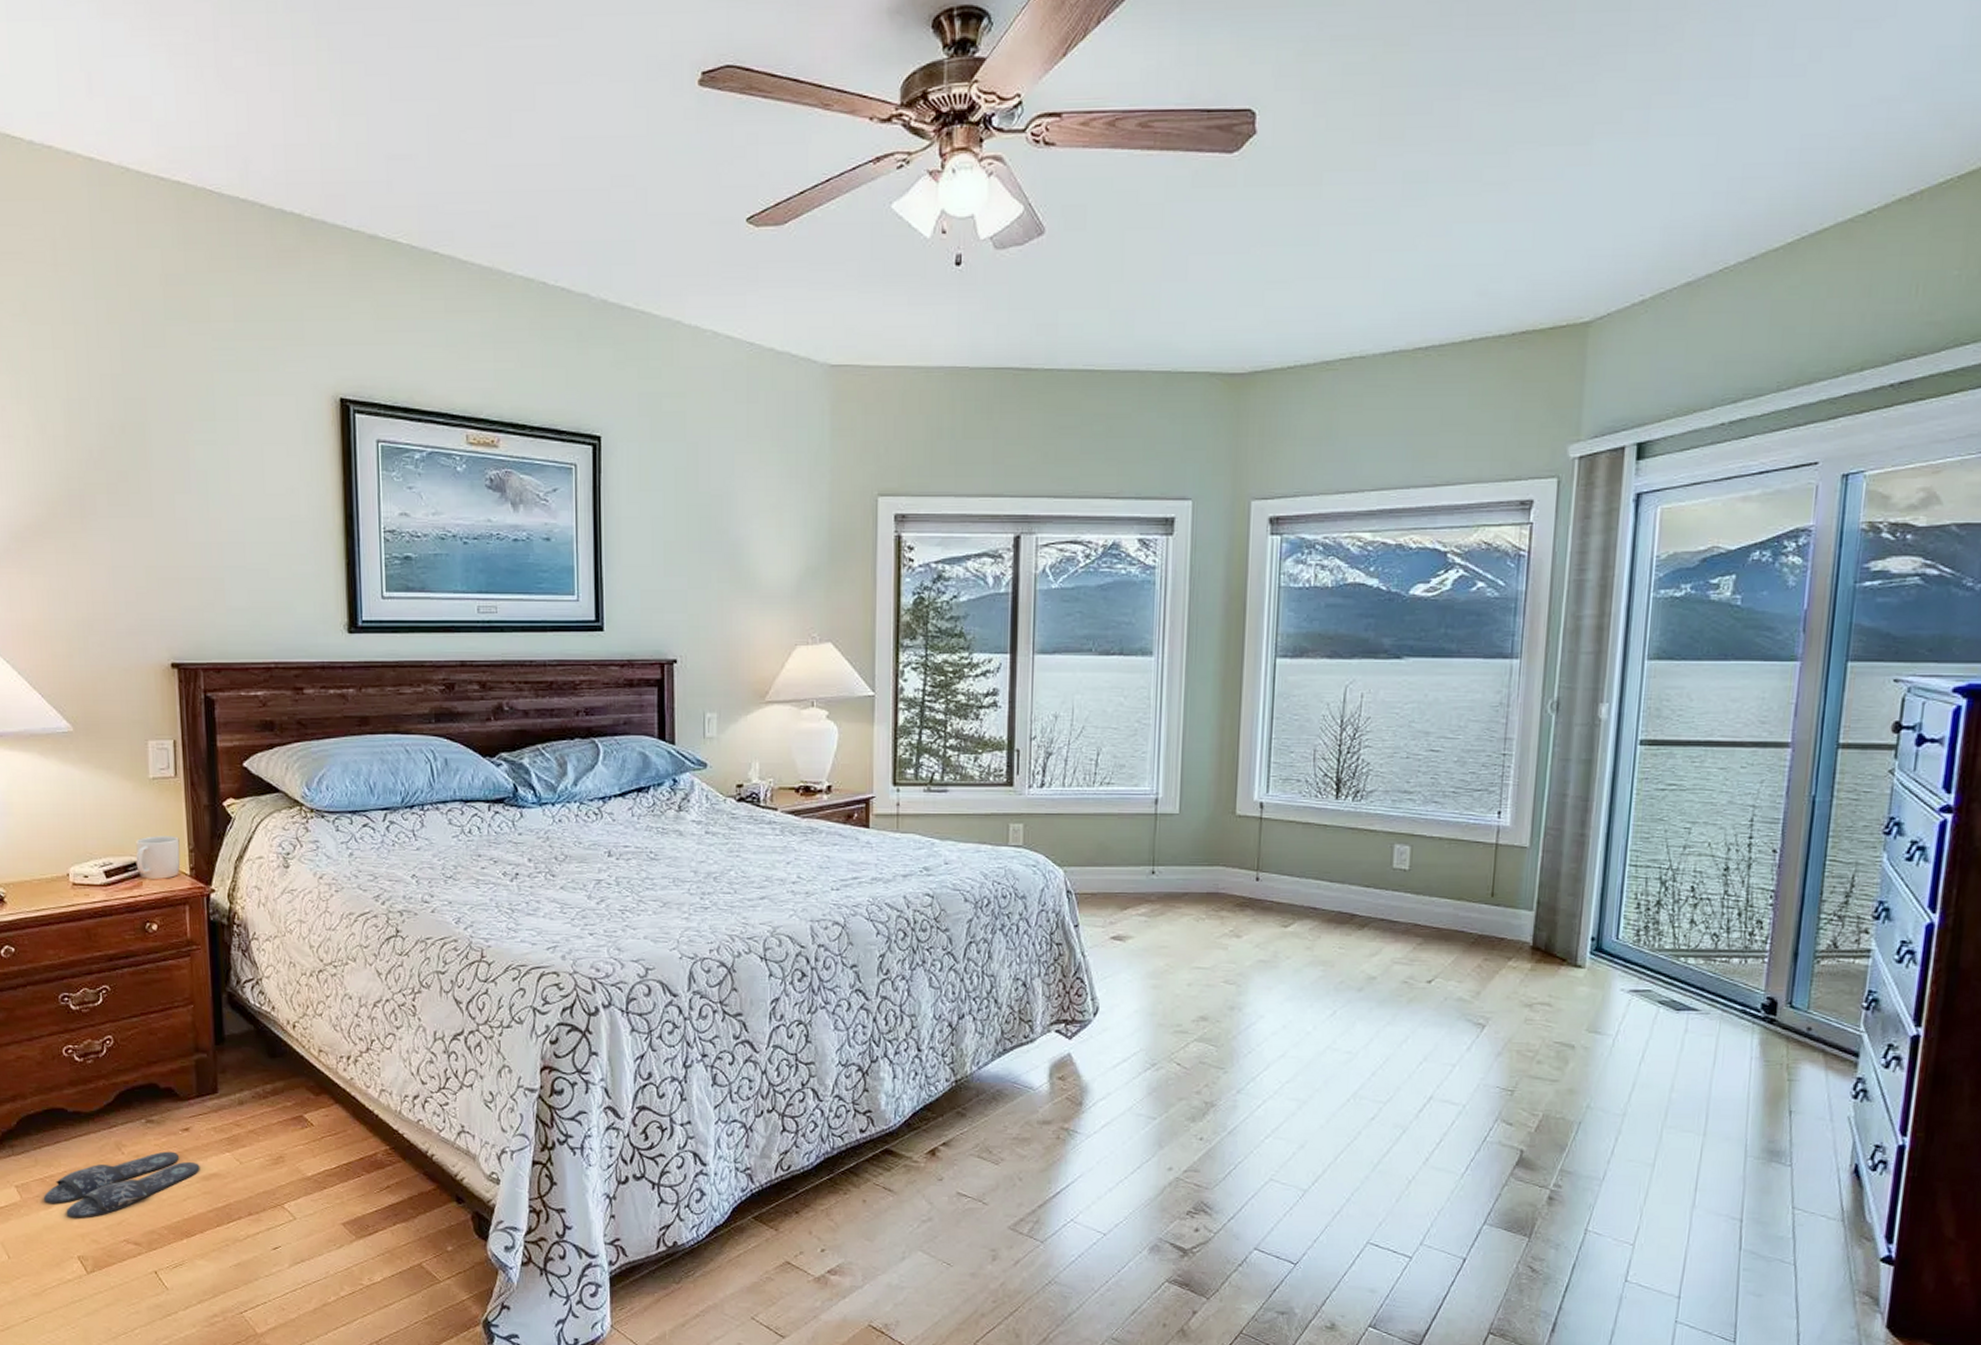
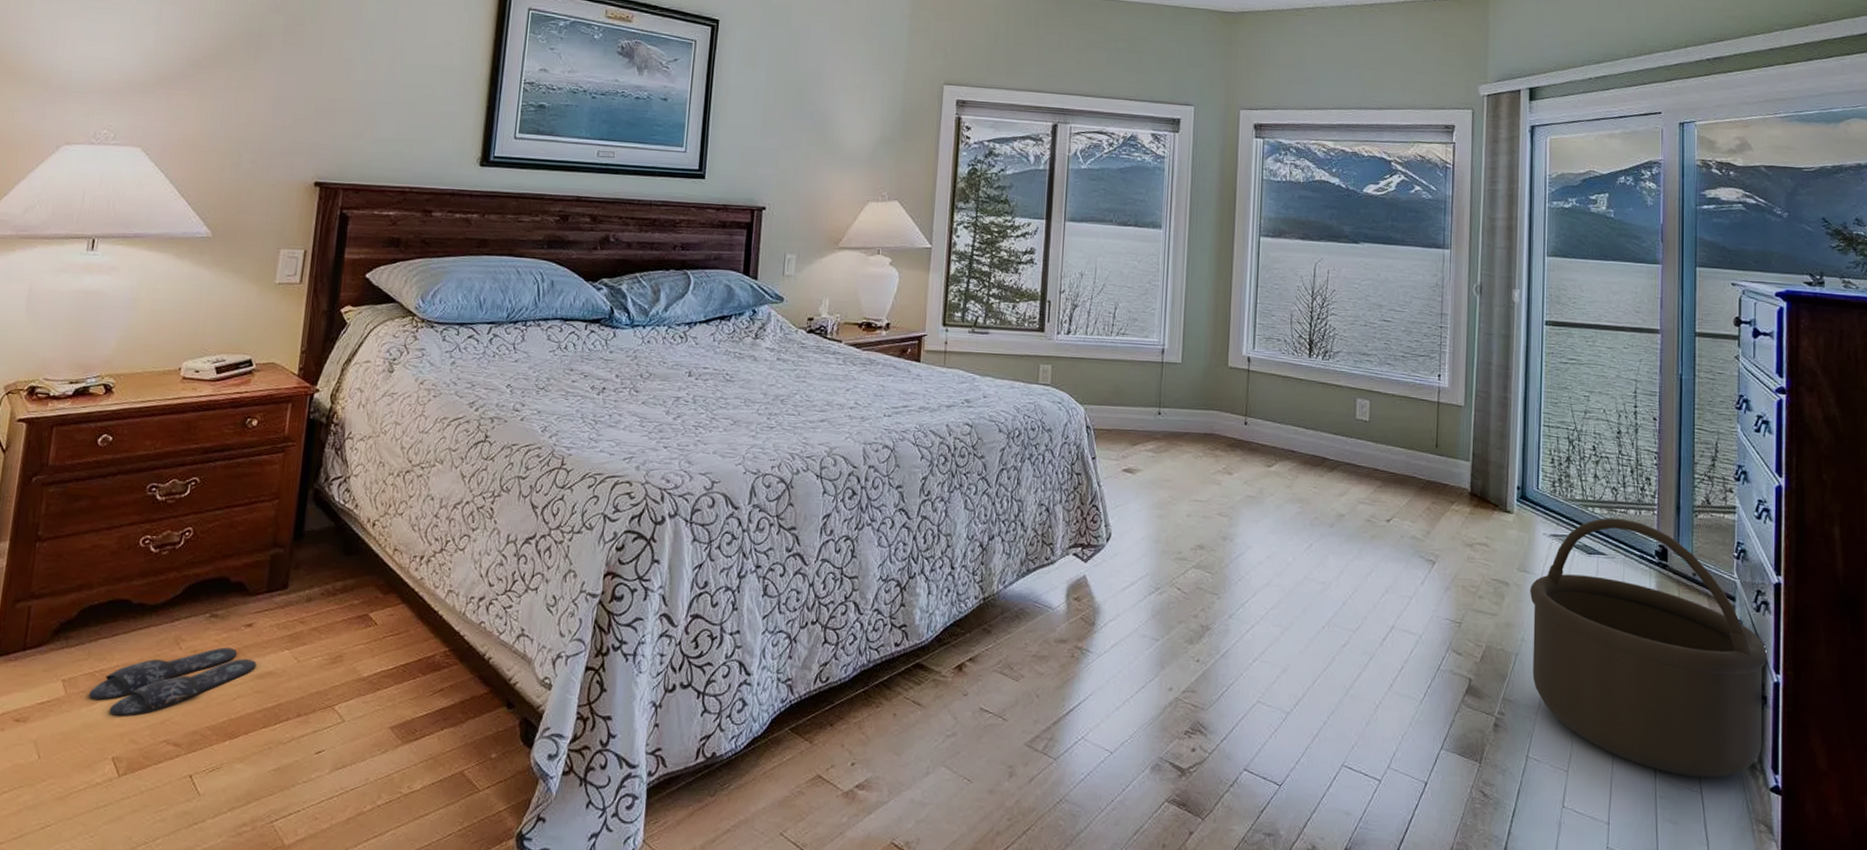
mug: present [135,836,181,880] -> none [247,336,294,378]
basket: none [1597,968,1894,1249] -> present [1529,517,1768,778]

